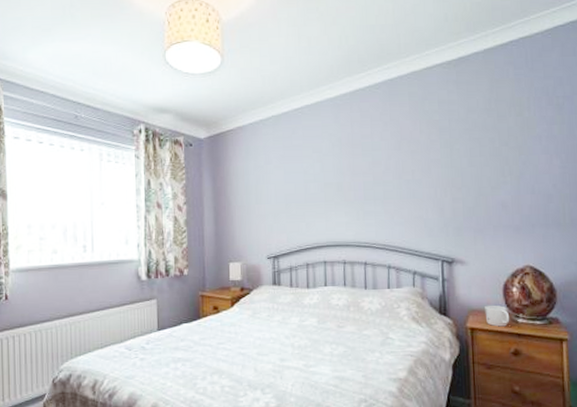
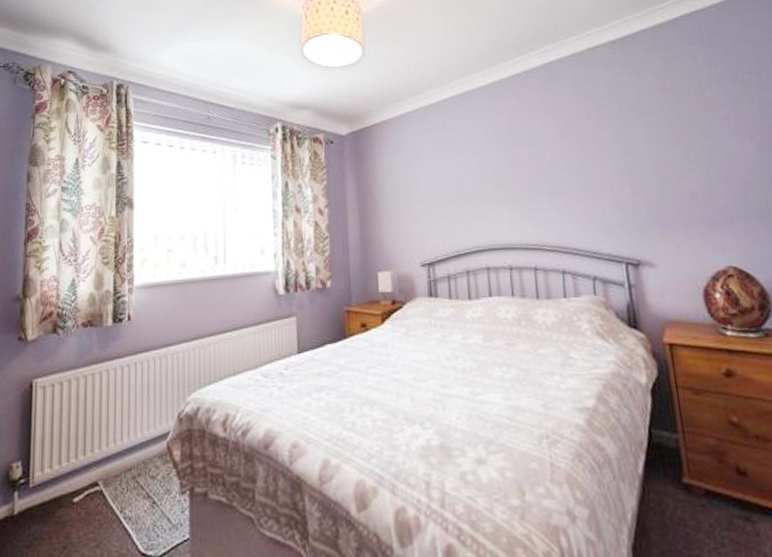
mug: present [485,305,510,327] -> none [683,314,717,342]

